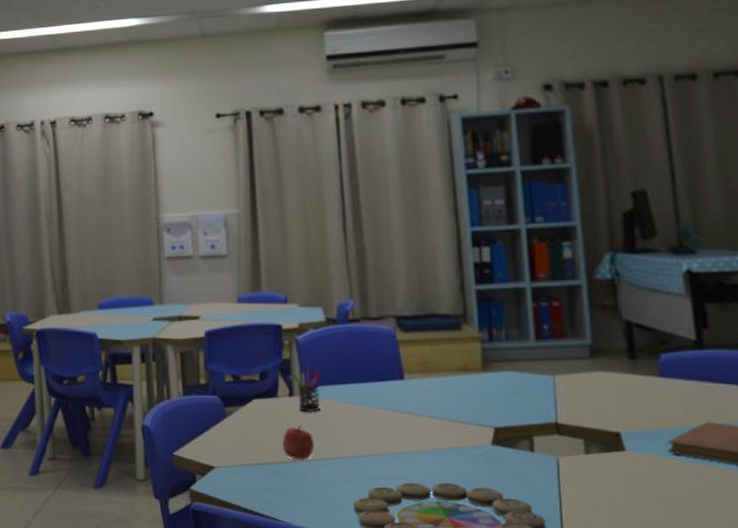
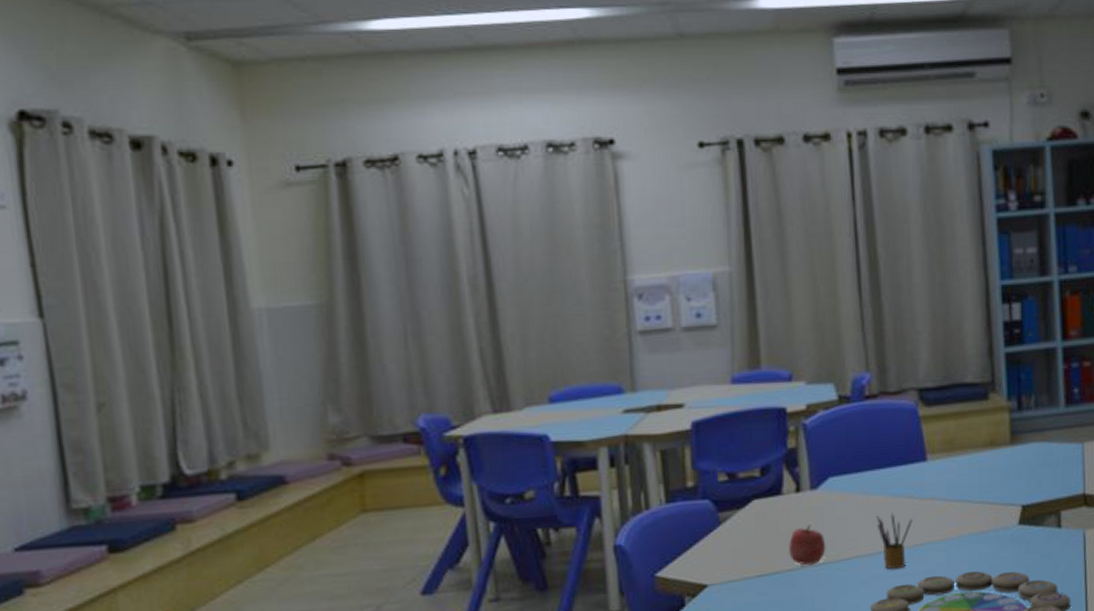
pen holder: present [292,366,320,412] -> none [799,454,833,509]
pencil box: none [359,422,391,473] -> present [876,512,912,570]

